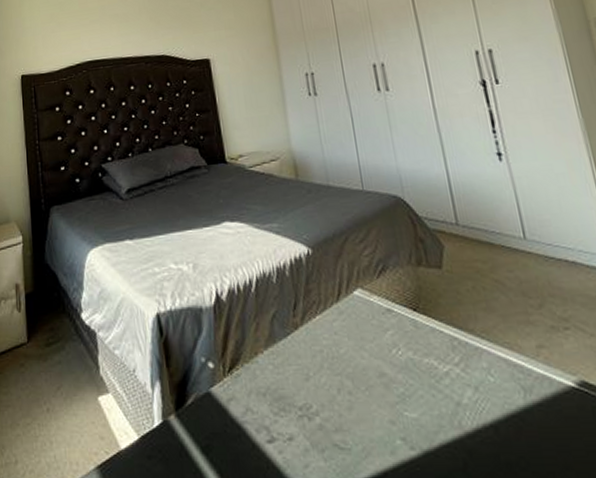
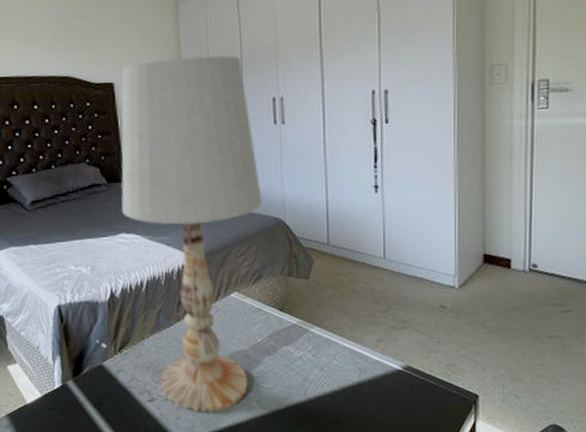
table lamp: none [217,25,389,457] -> present [121,55,262,412]

